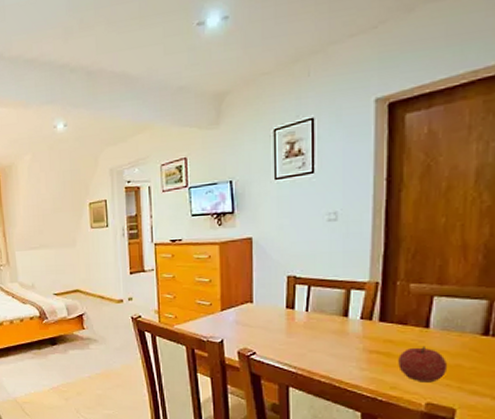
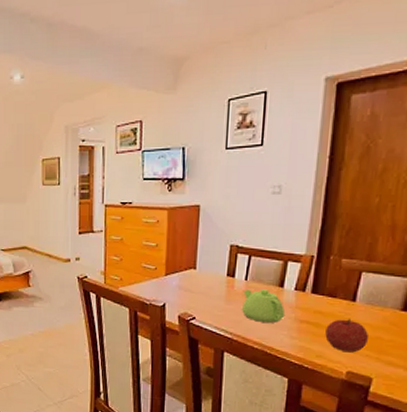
teapot: none [305,320,351,354] -> present [242,289,284,323]

